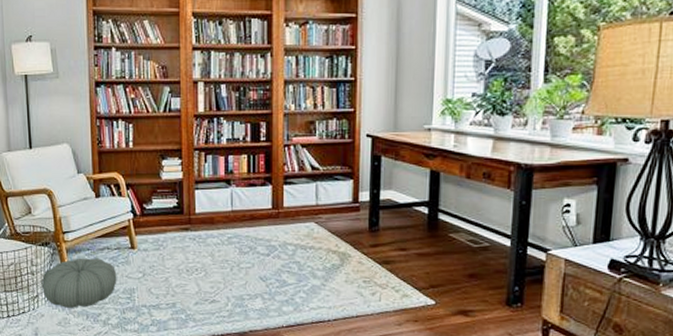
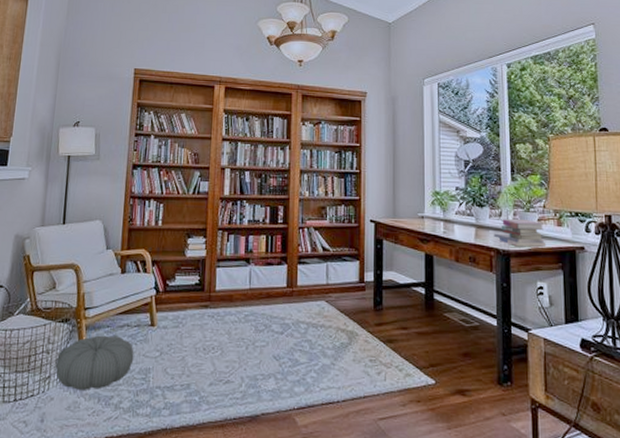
books: none [515,129,580,161] -> present [493,219,547,247]

